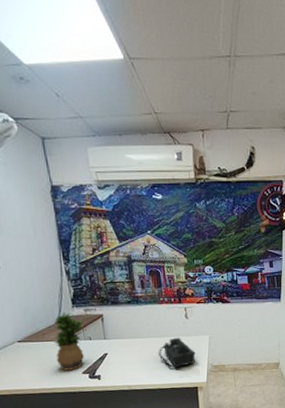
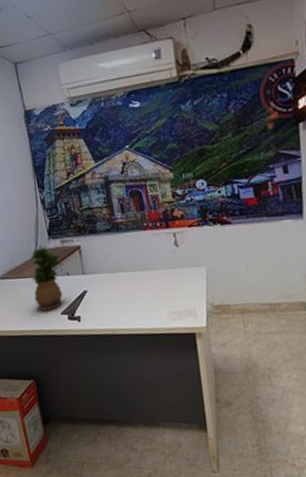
telephone: present [158,337,196,369] -> none [144,270,190,309]

